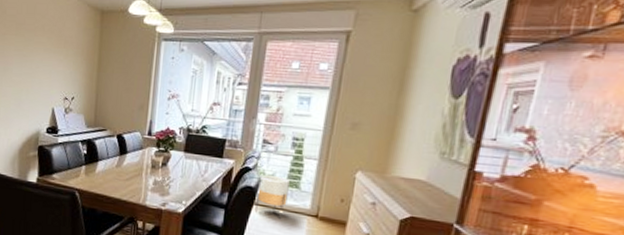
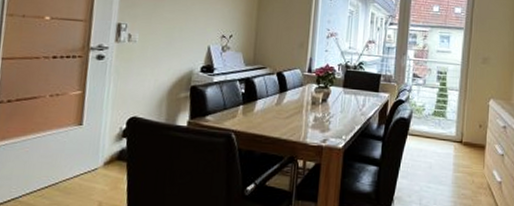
planter: present [255,174,290,219] -> none [410,106,437,146]

